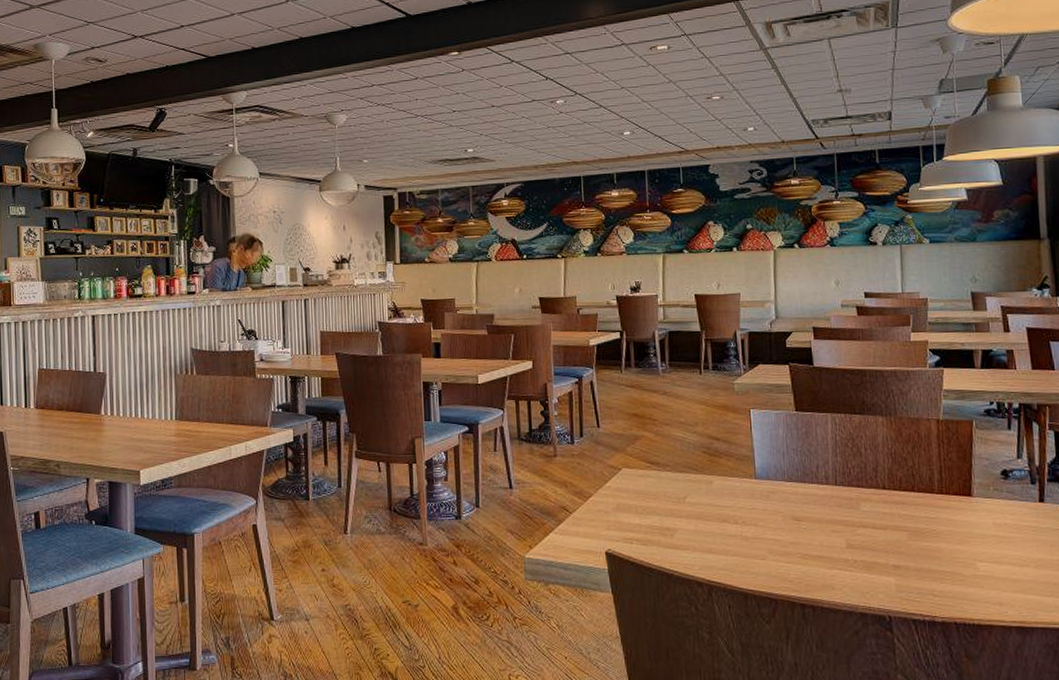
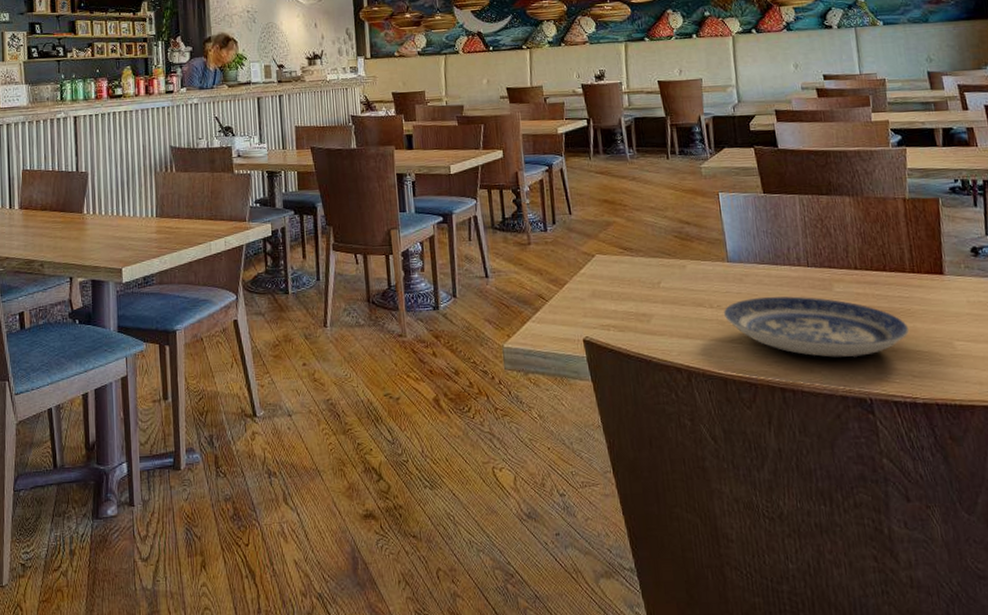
plate: none [747,513,932,576] -> present [723,296,909,358]

